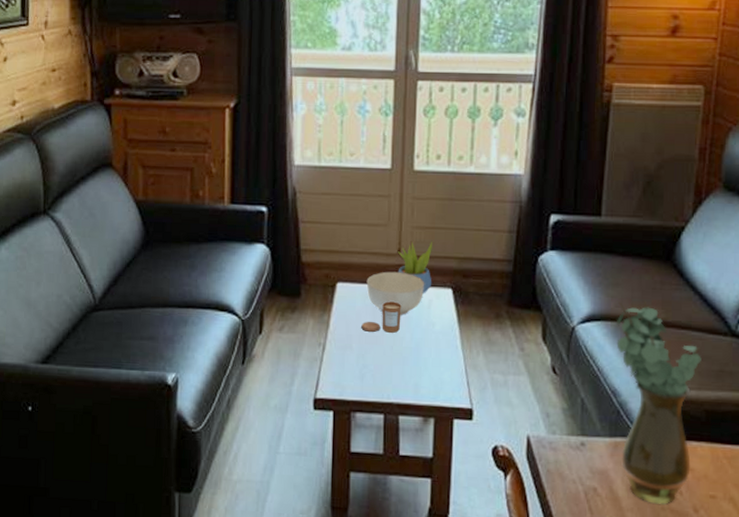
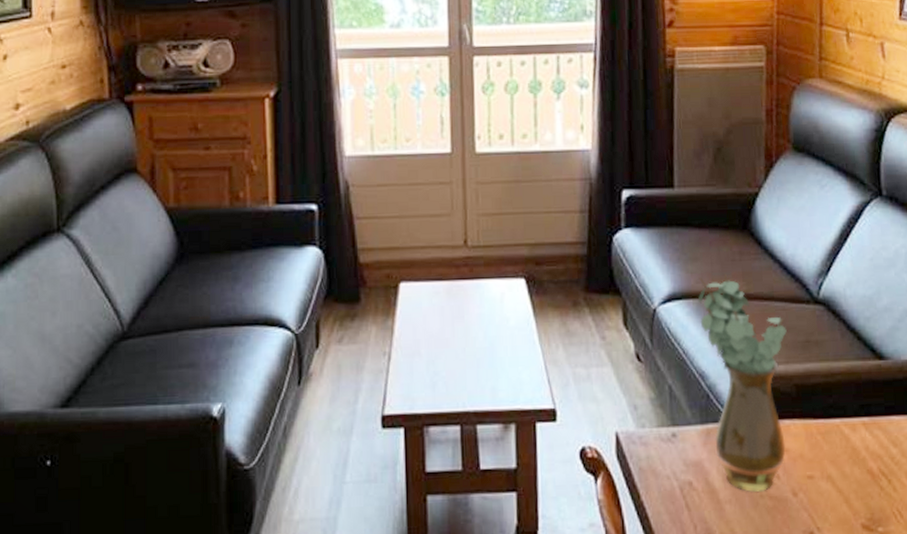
candle: present [361,301,402,333] -> none [429,298,472,334]
bowl: present [366,271,425,315] -> none [432,264,496,312]
succulent plant: present [397,241,432,294] -> none [463,228,503,287]

